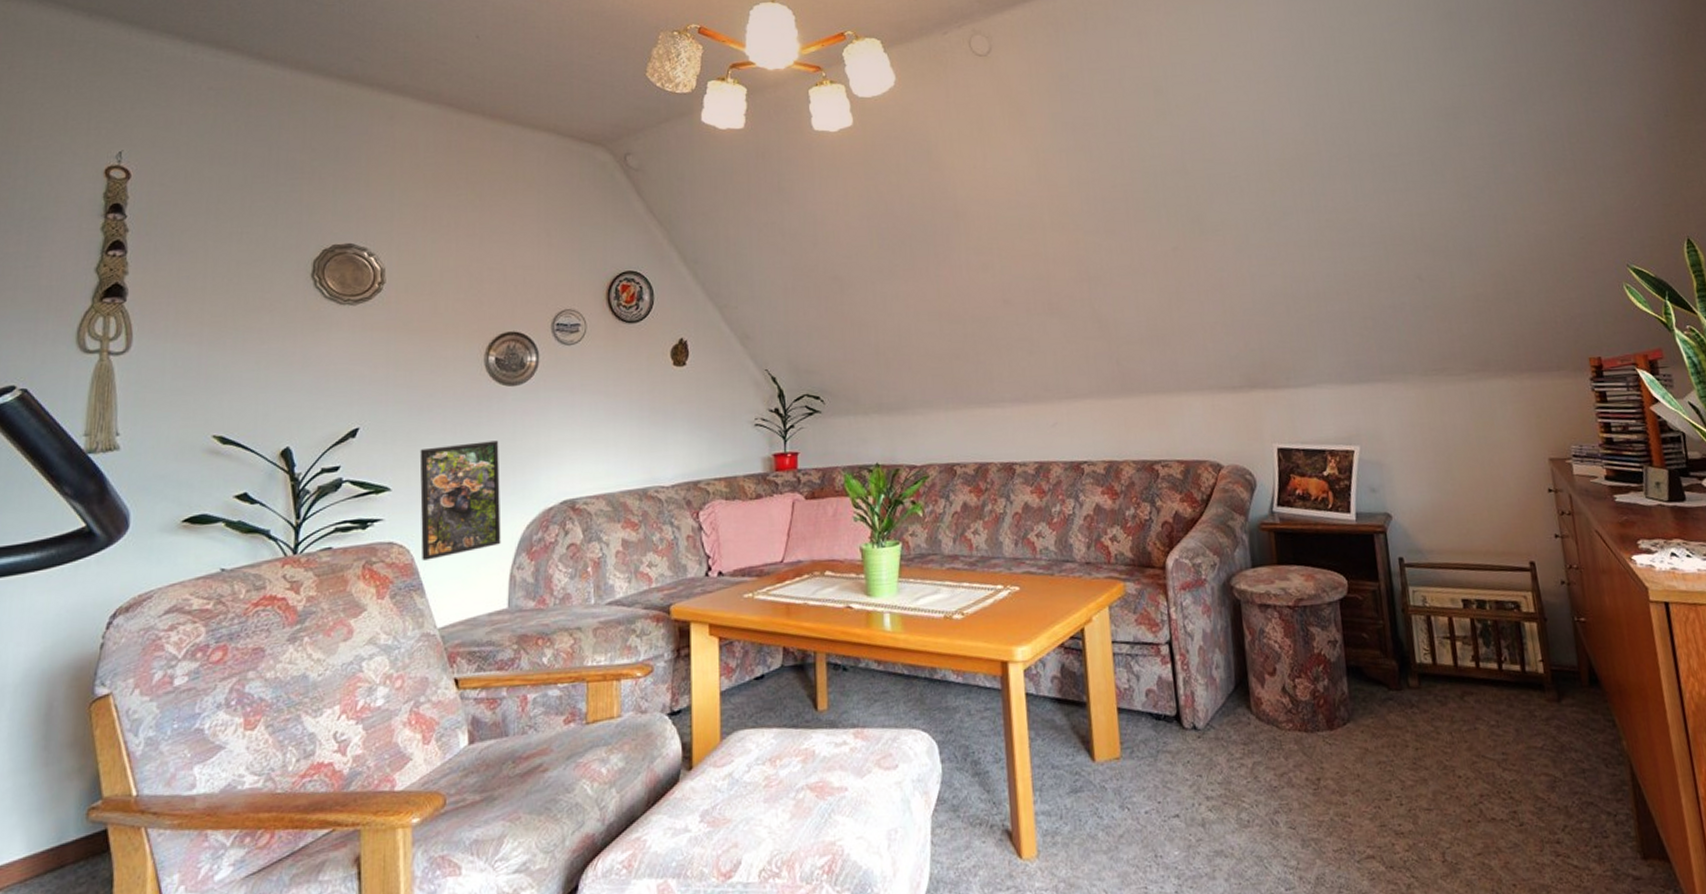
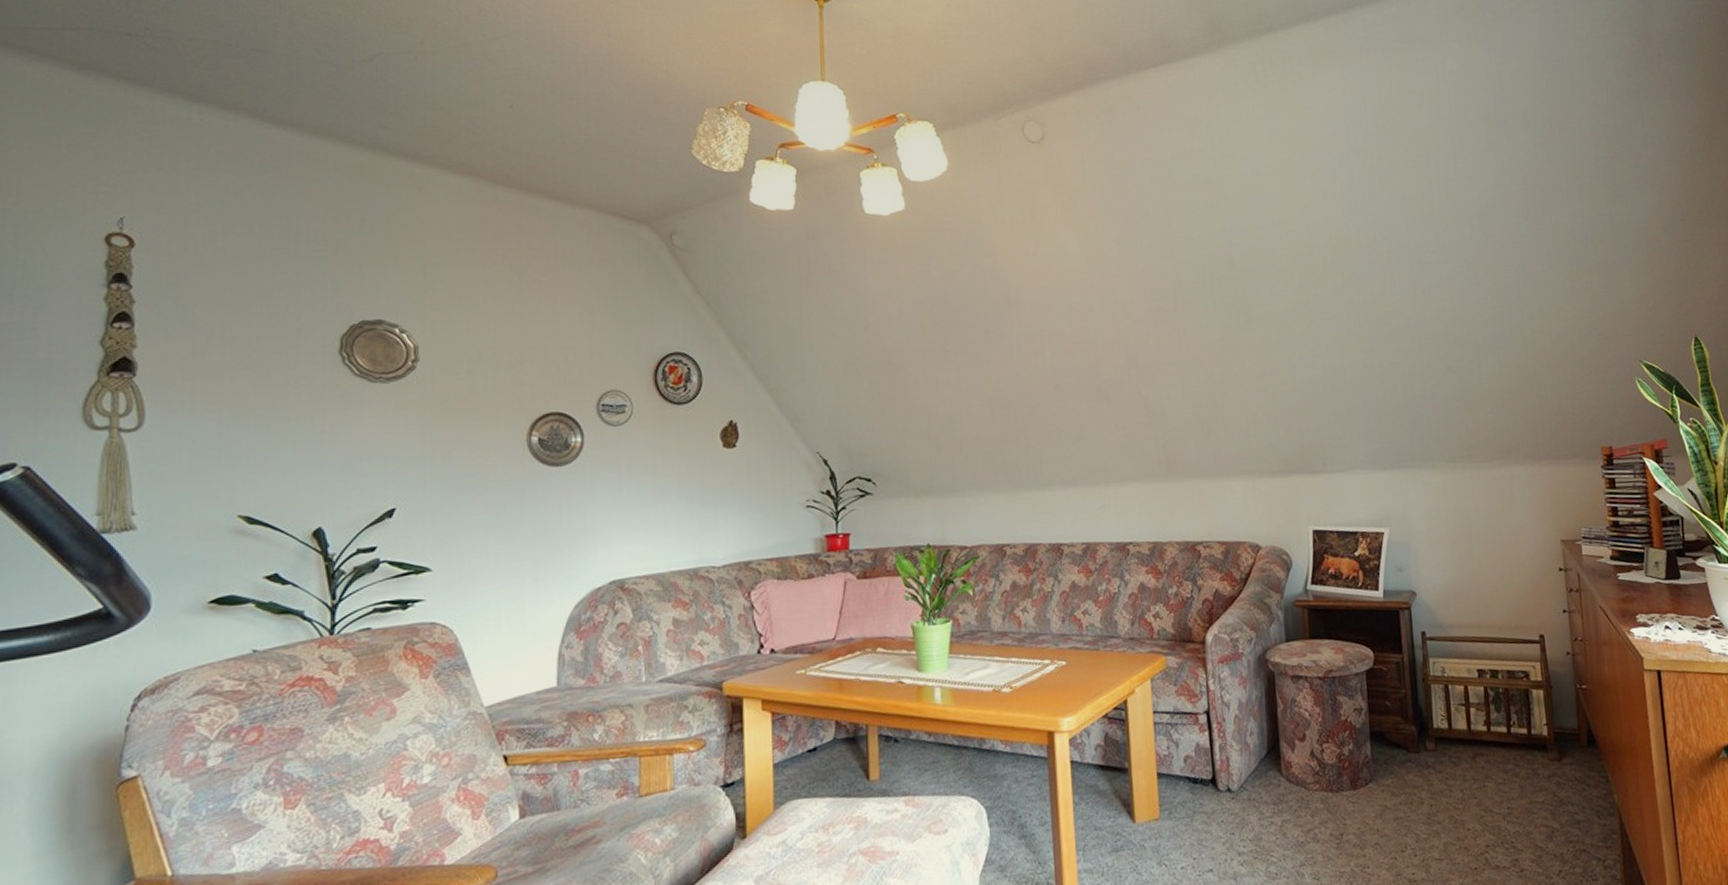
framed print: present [419,440,501,561] -> none [461,521,549,640]

